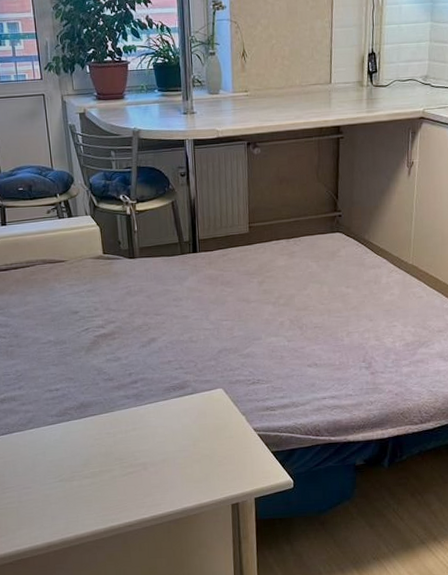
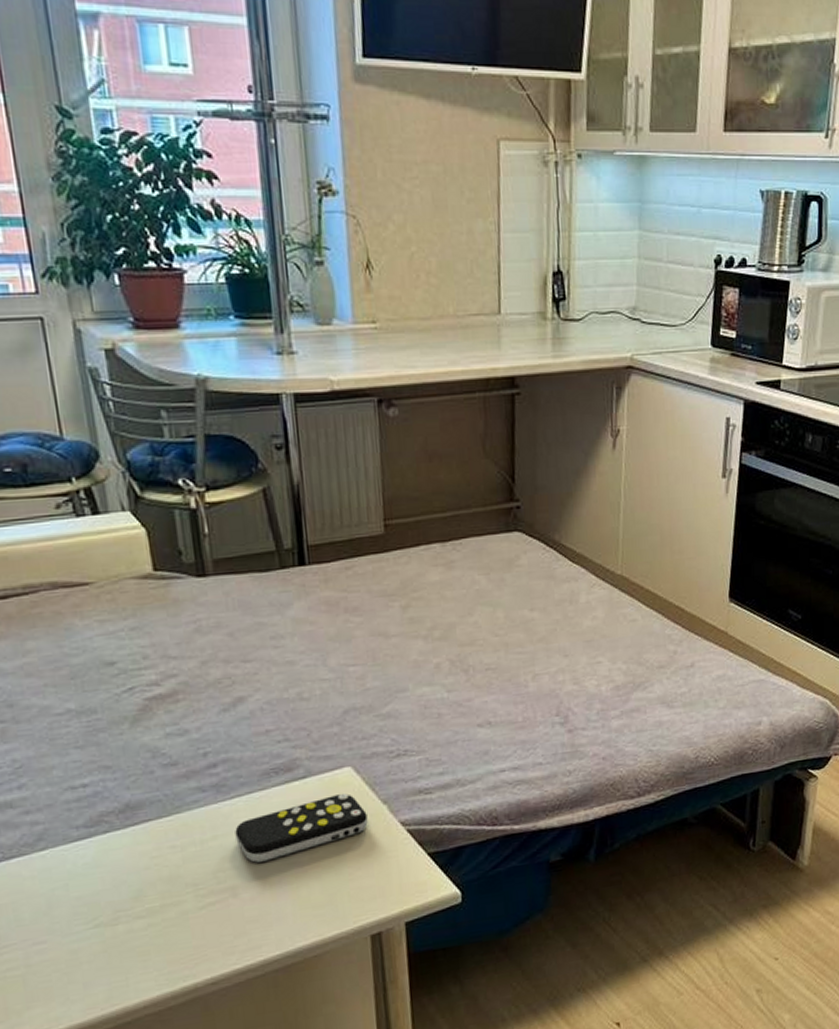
remote control: none [147,406,232,448] -> present [235,792,368,863]

